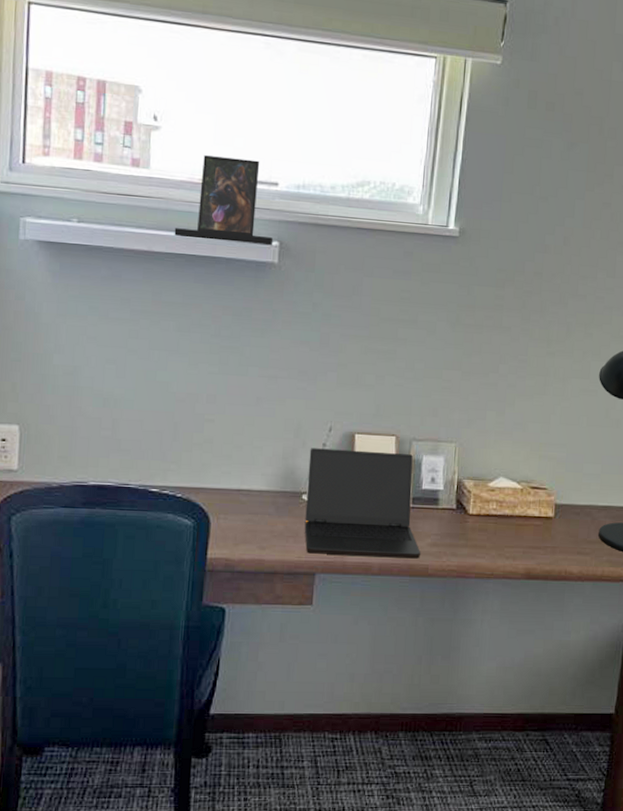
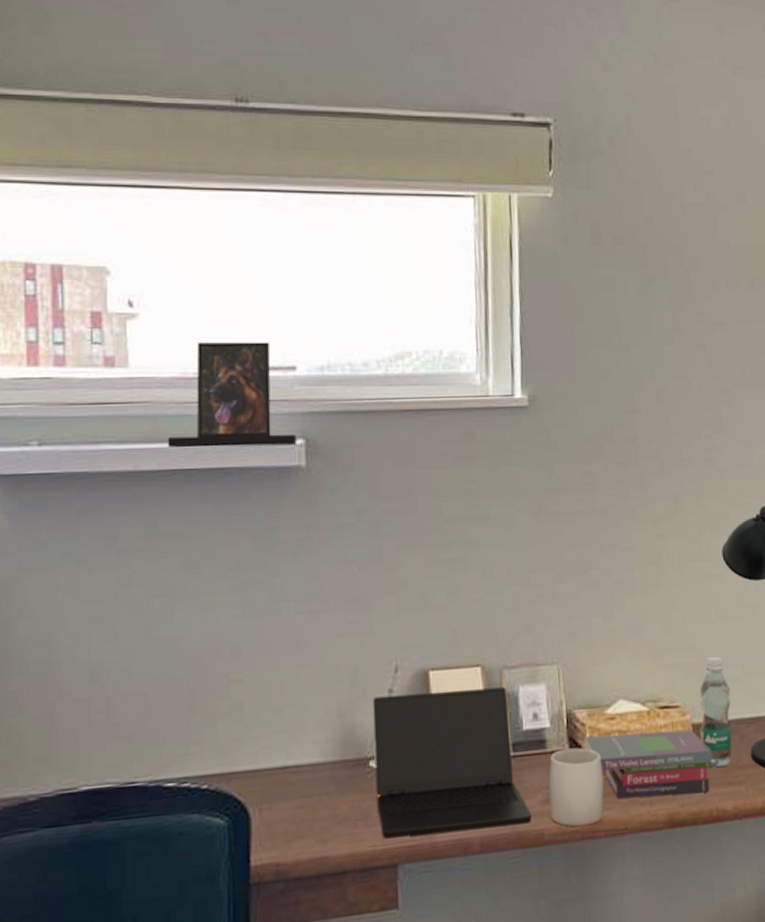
mug: none [435,508,481,568] -> present [548,747,605,827]
books: none [468,501,569,557] -> present [584,729,714,799]
bottle: none [559,454,590,539] -> present [699,656,732,767]

